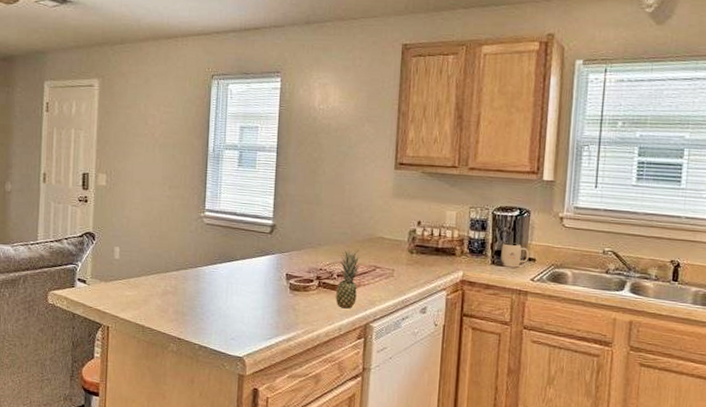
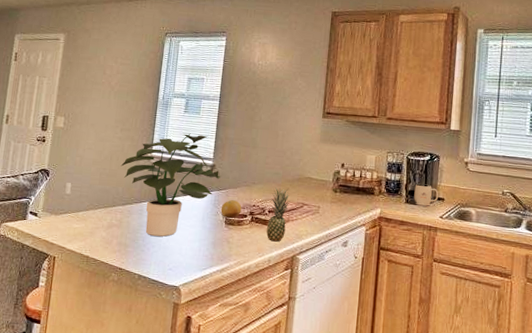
potted plant: none [171,189,283,305] -> present [120,133,221,237]
fruit: none [284,263,307,284] -> present [220,200,242,219]

